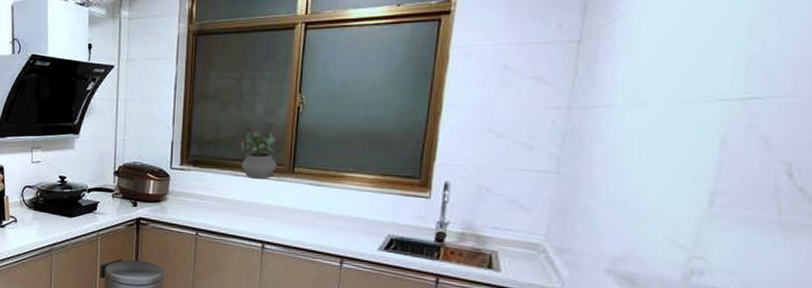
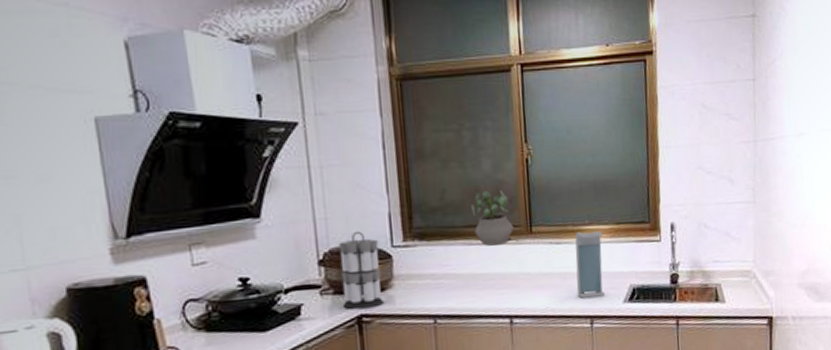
spice rack: none [128,152,160,214] -> present [339,230,383,310]
soap dispenser: none [330,178,365,240] -> present [575,230,604,298]

